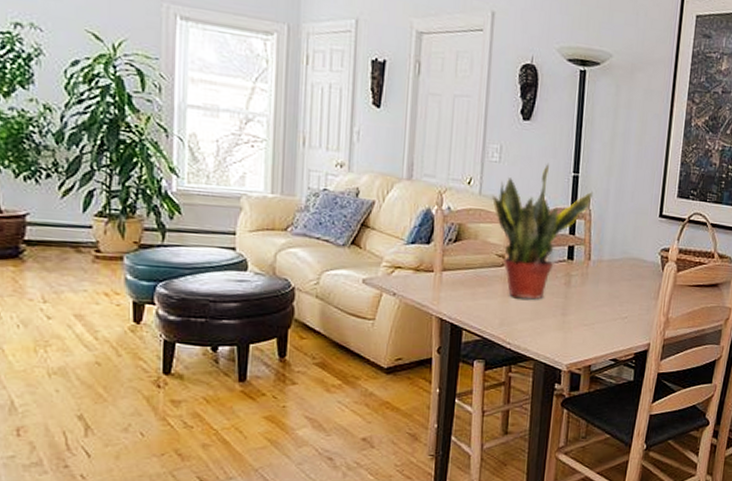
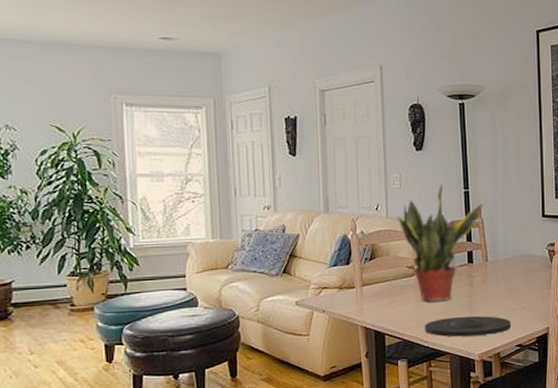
plate: none [508,319,608,344] -> present [424,315,511,337]

